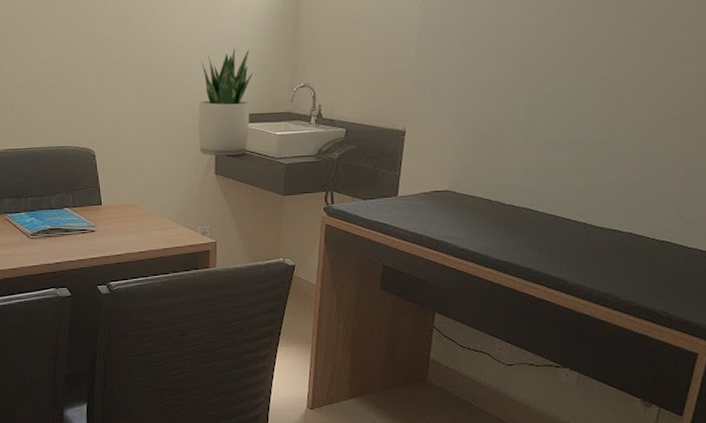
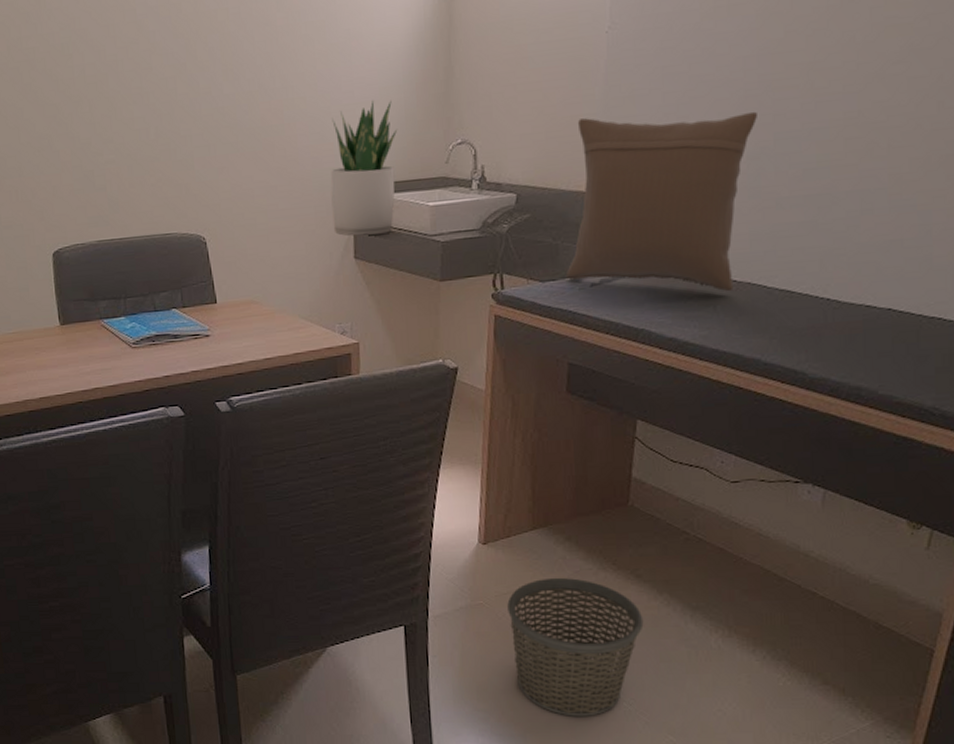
pillow: none [383,72,533,214] -> present [566,111,757,292]

